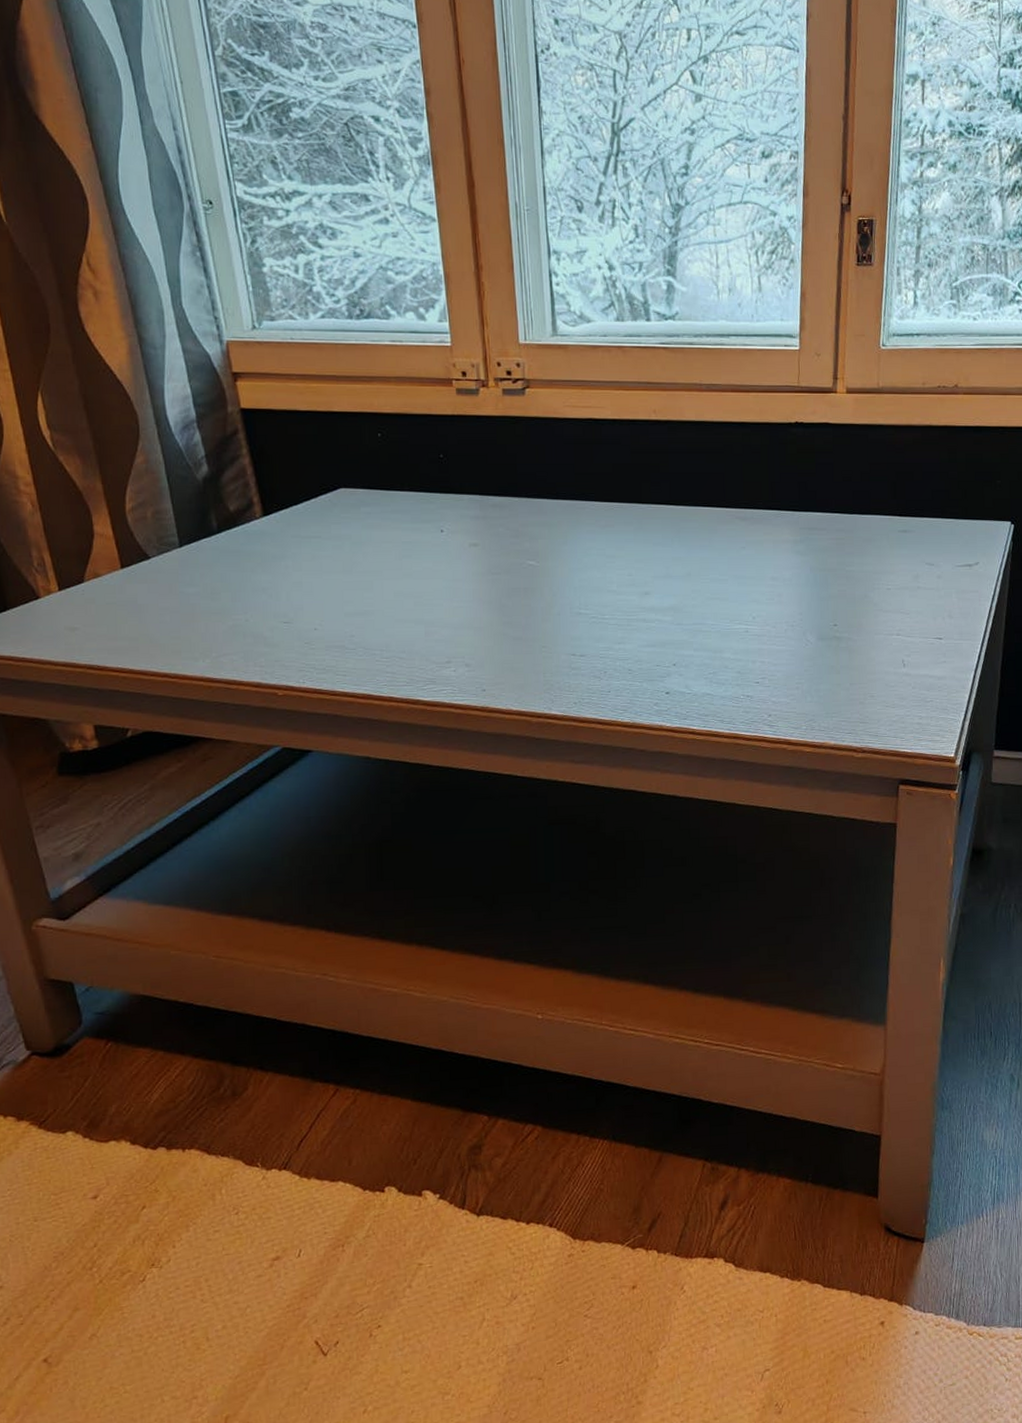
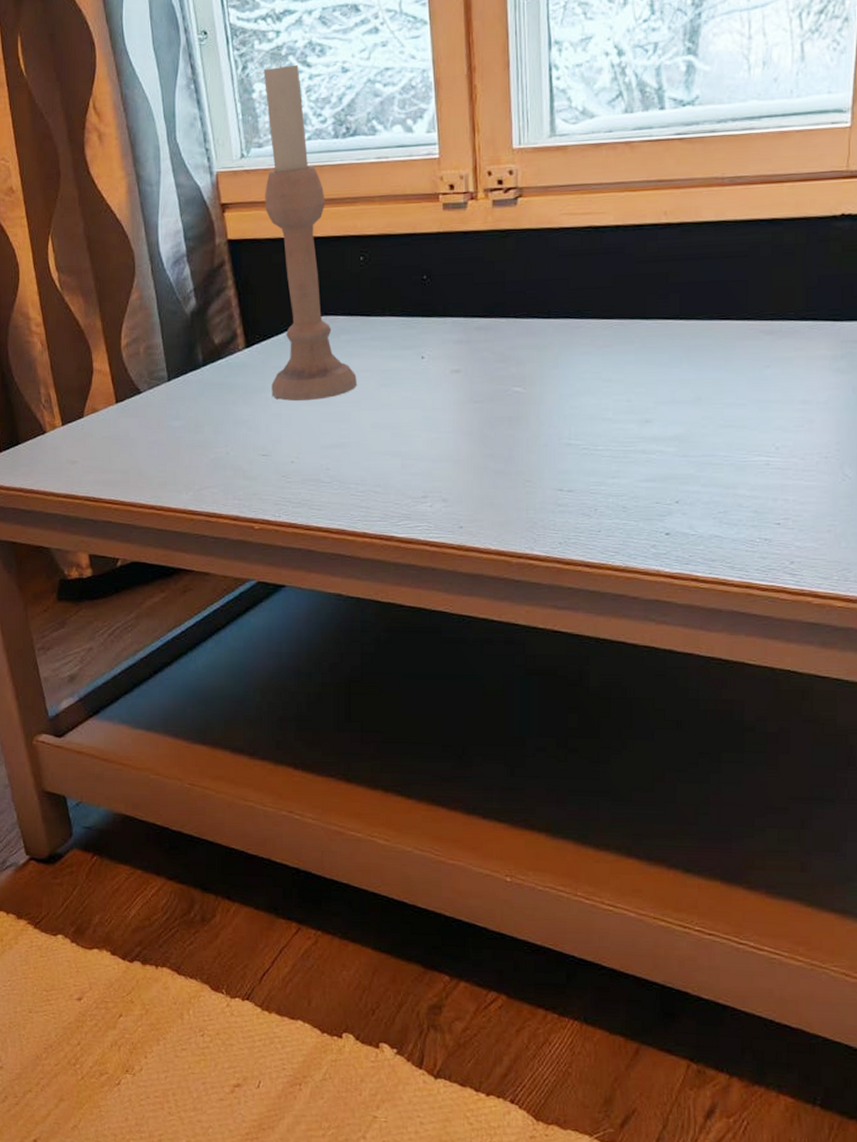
candlestick: none [273,240,379,570] -> present [263,62,357,402]

